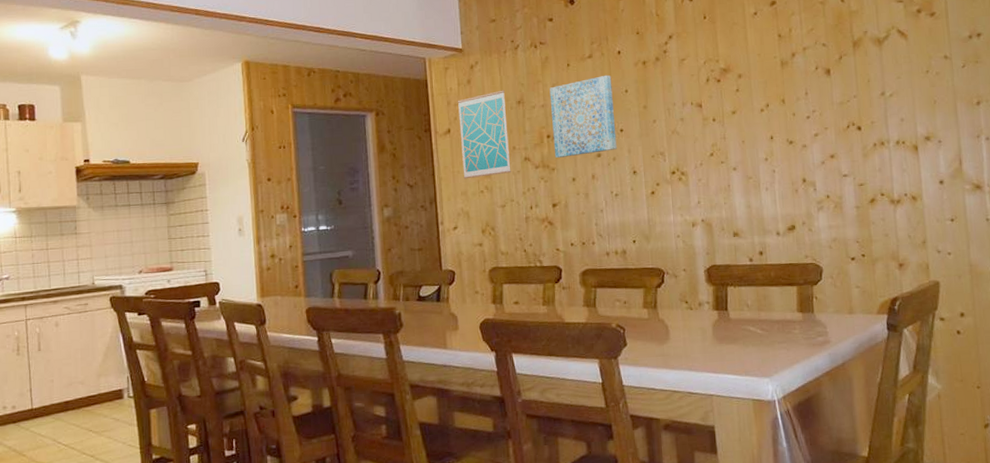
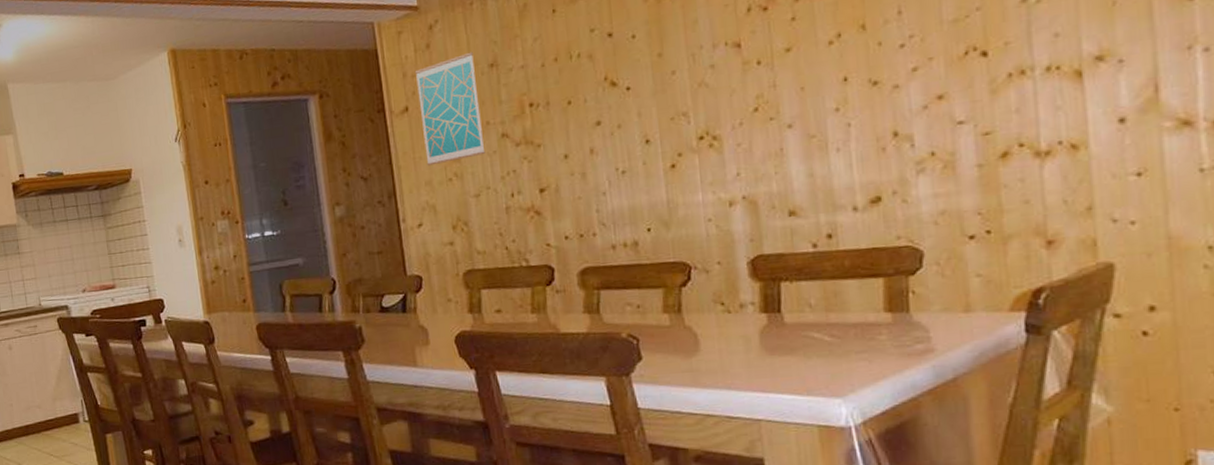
wall art: present [549,75,617,158] -> none [530,18,623,131]

